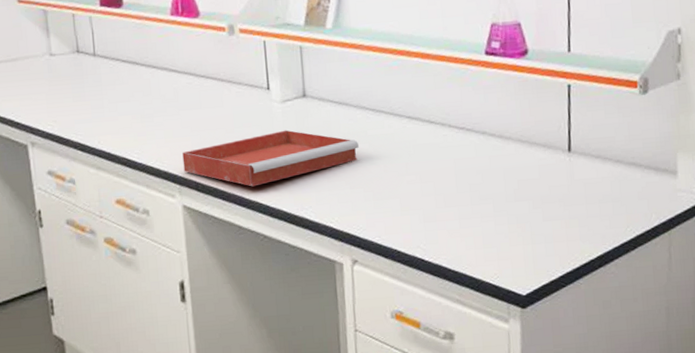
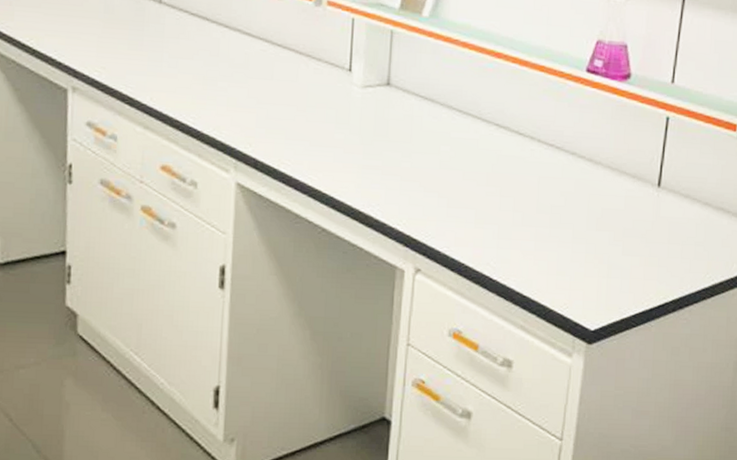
tray: present [182,130,359,187] -> none [243,117,440,174]

